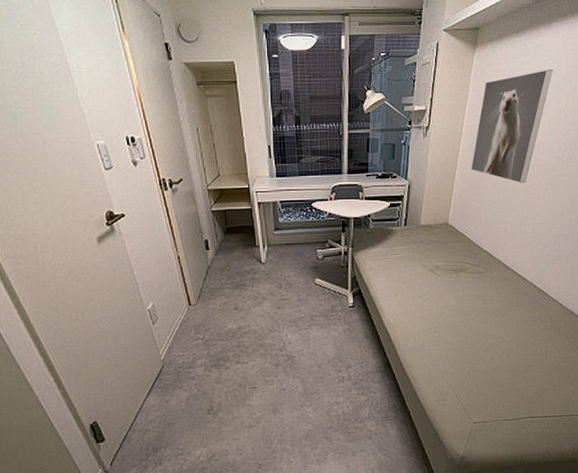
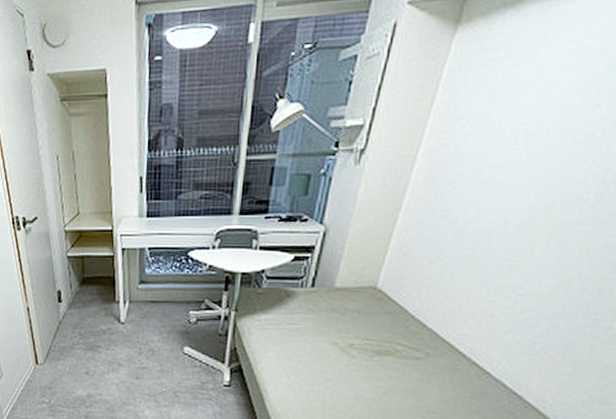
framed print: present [471,69,553,184] -> none [423,51,594,234]

